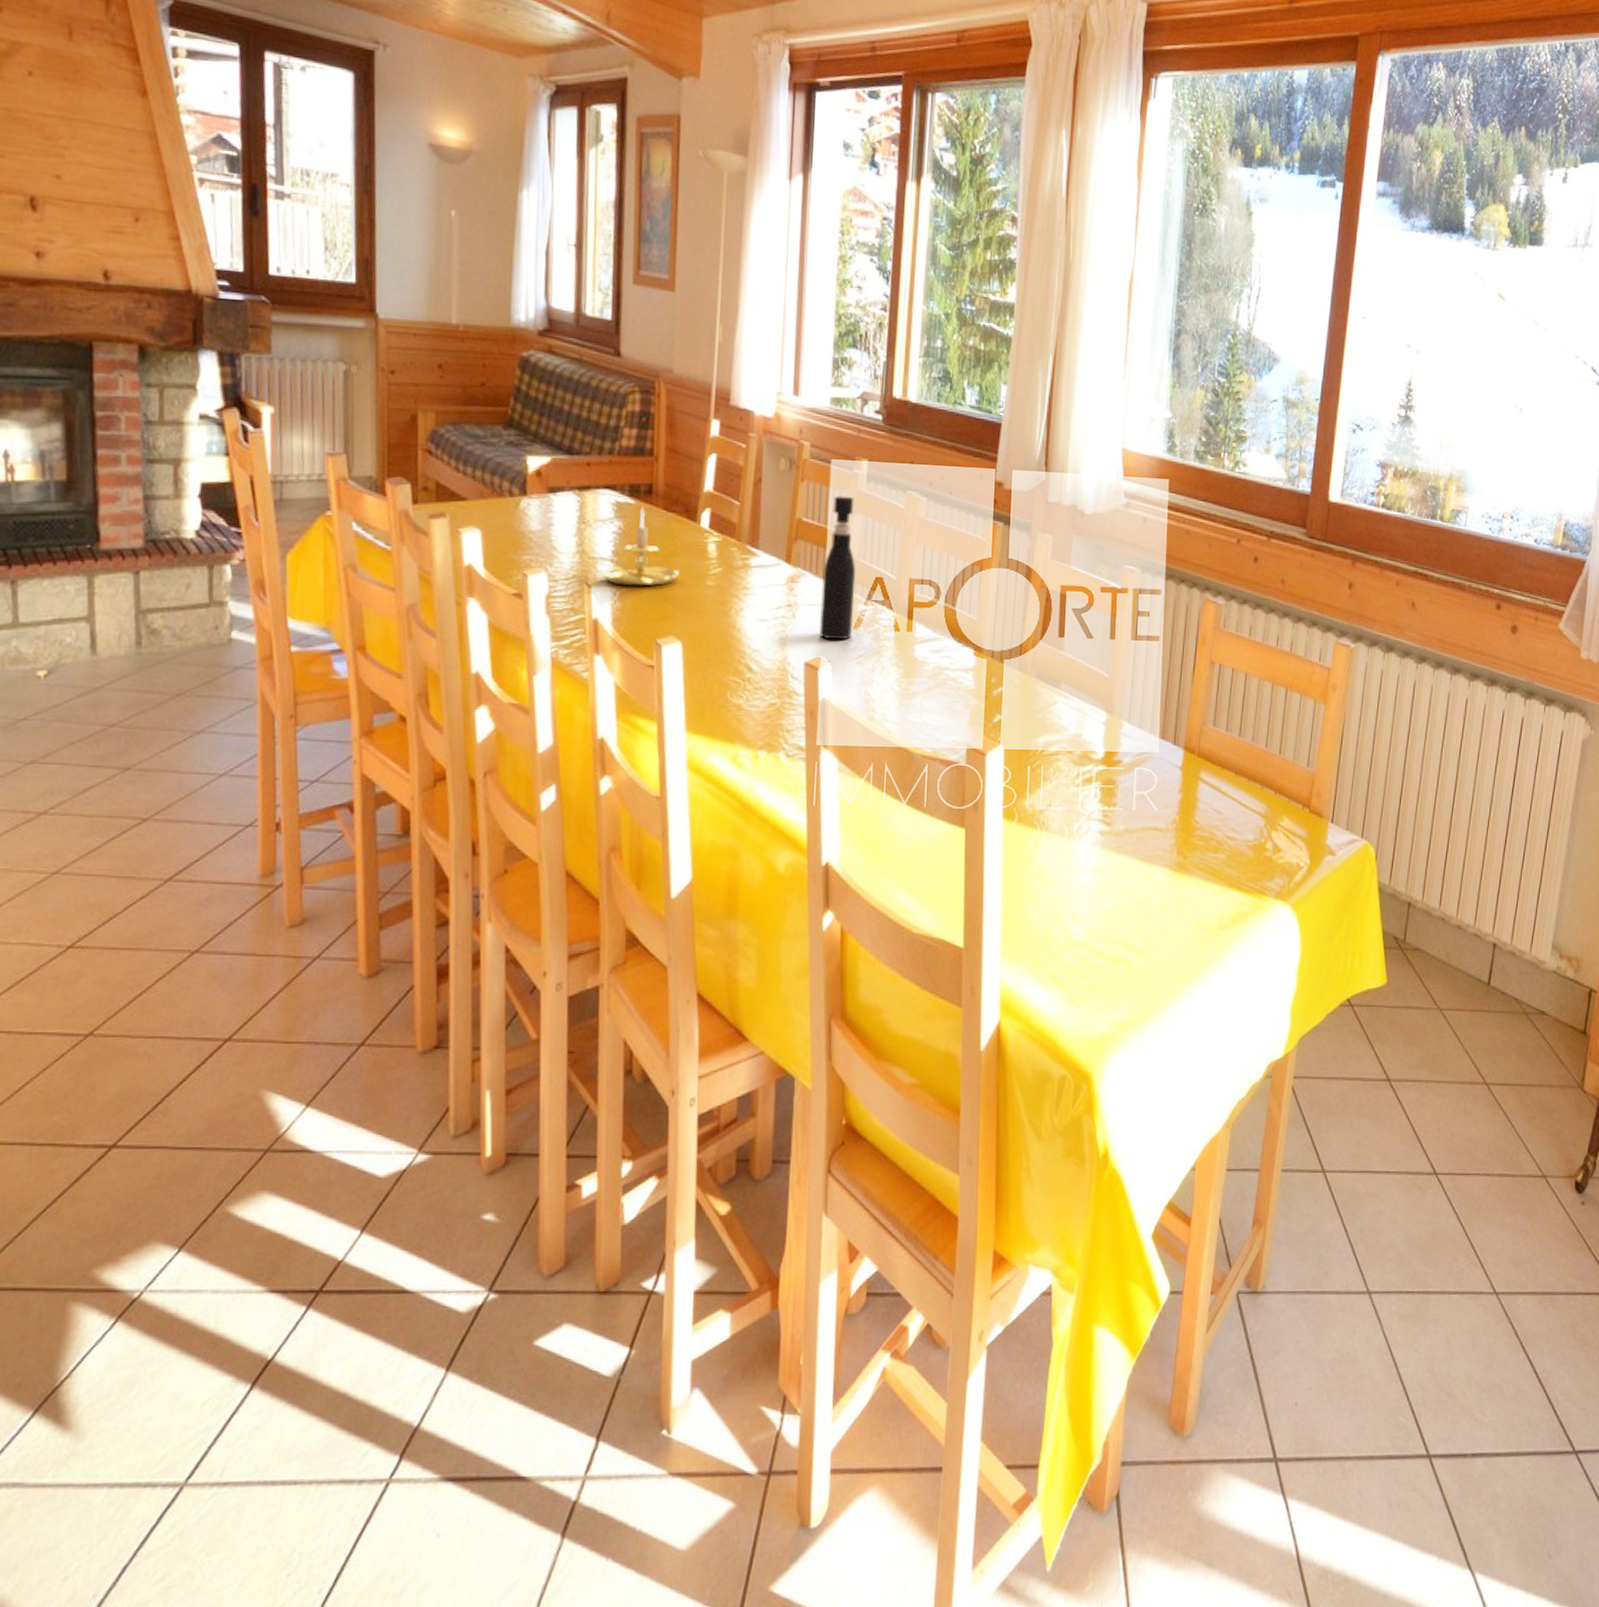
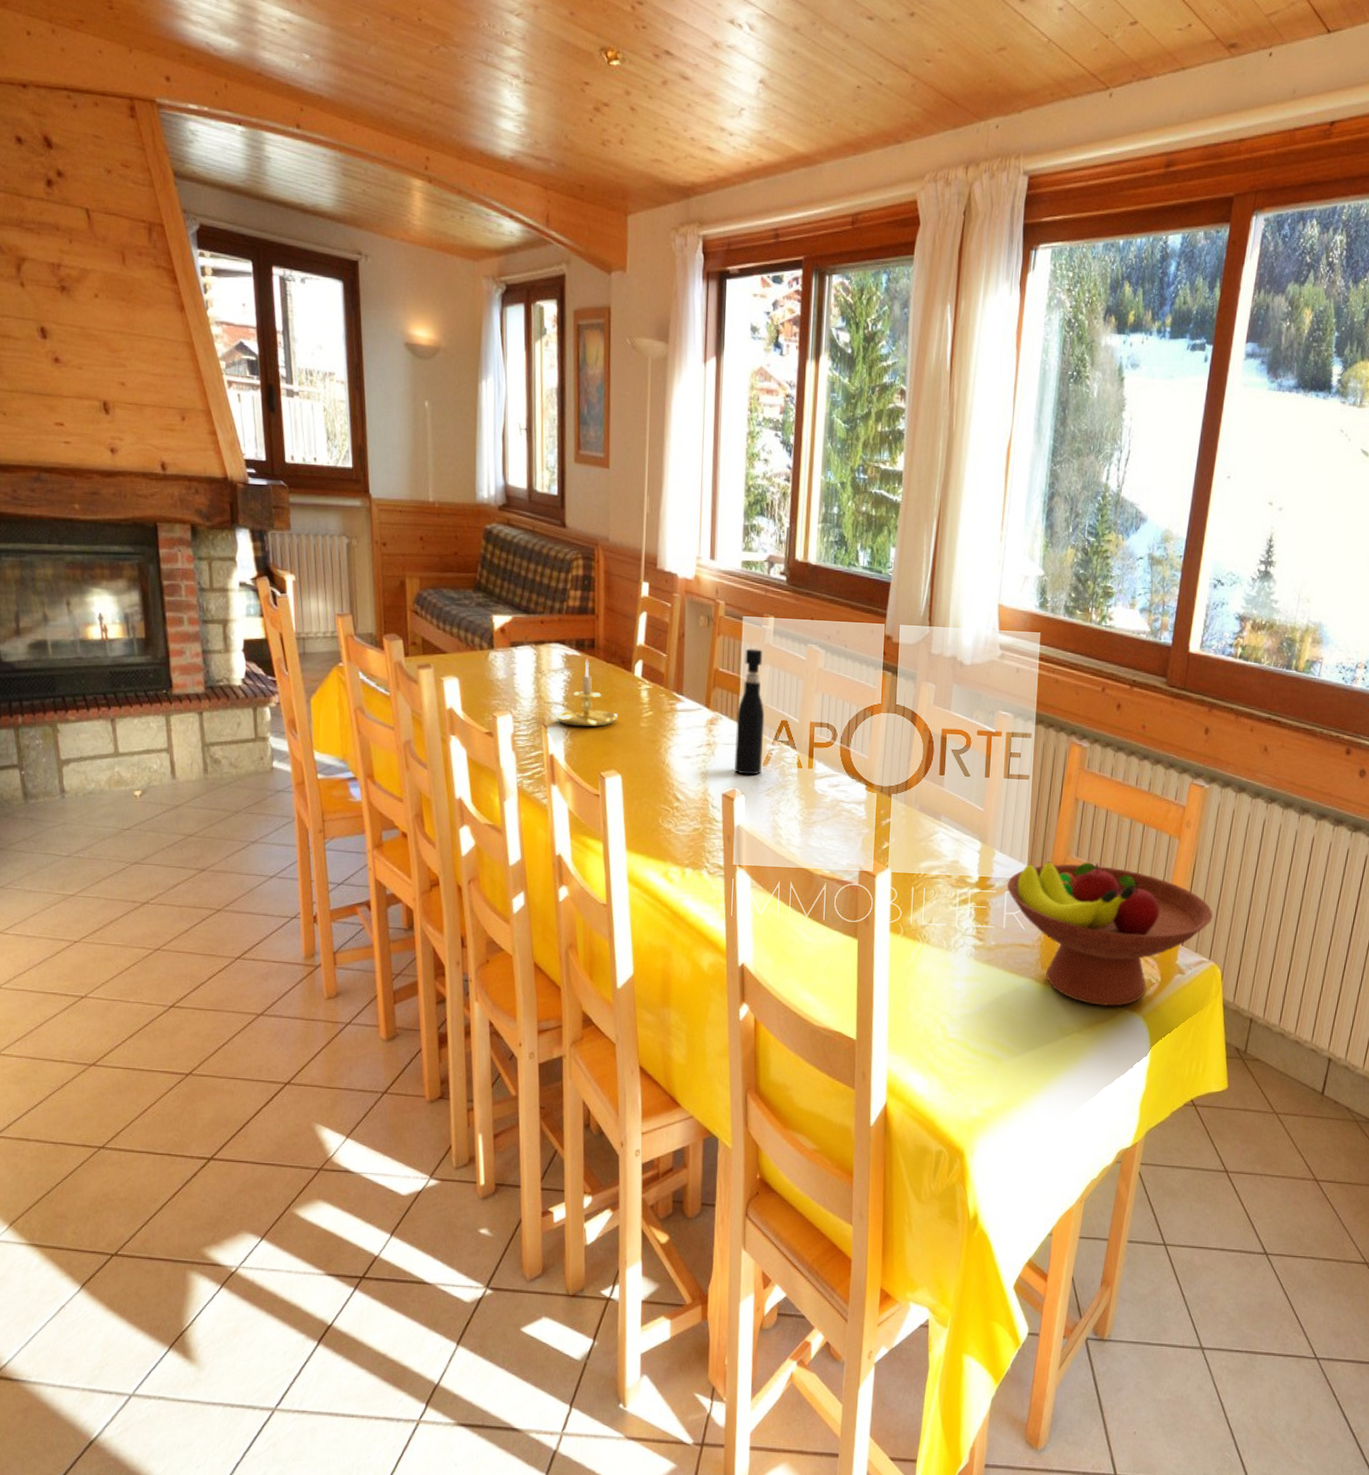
fruit bowl: none [1136,732,1364,895] -> present [1007,861,1213,1006]

